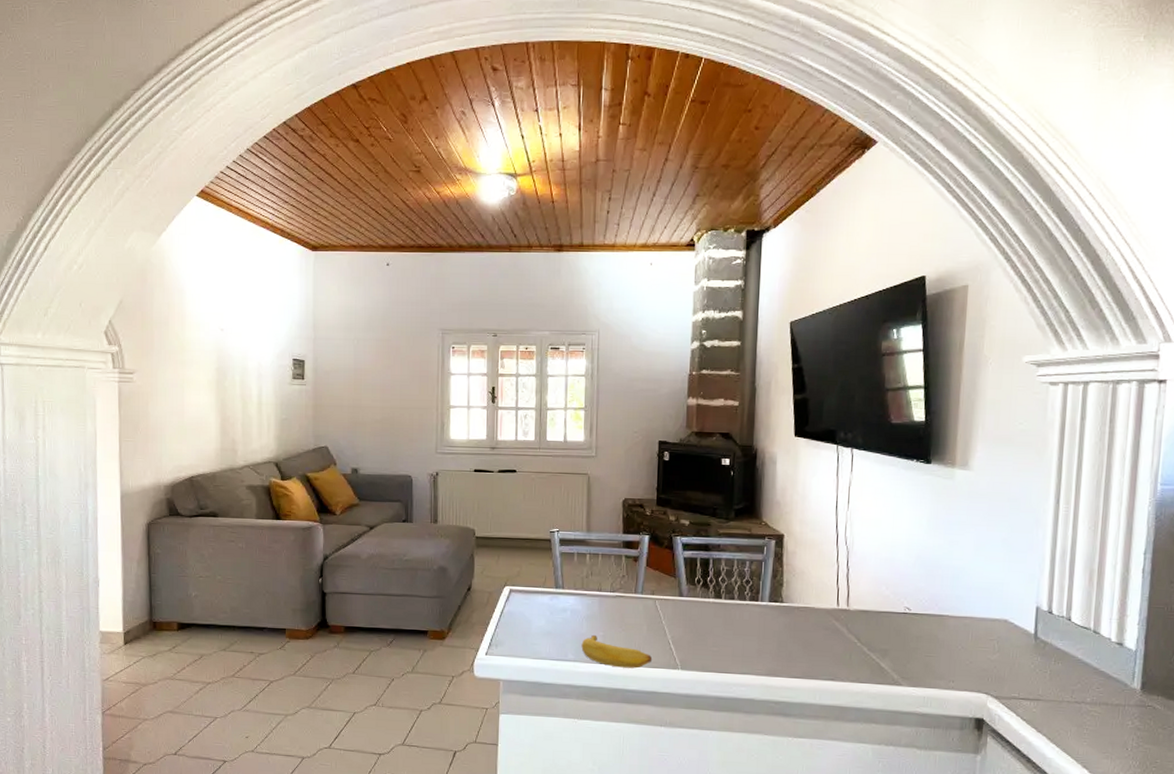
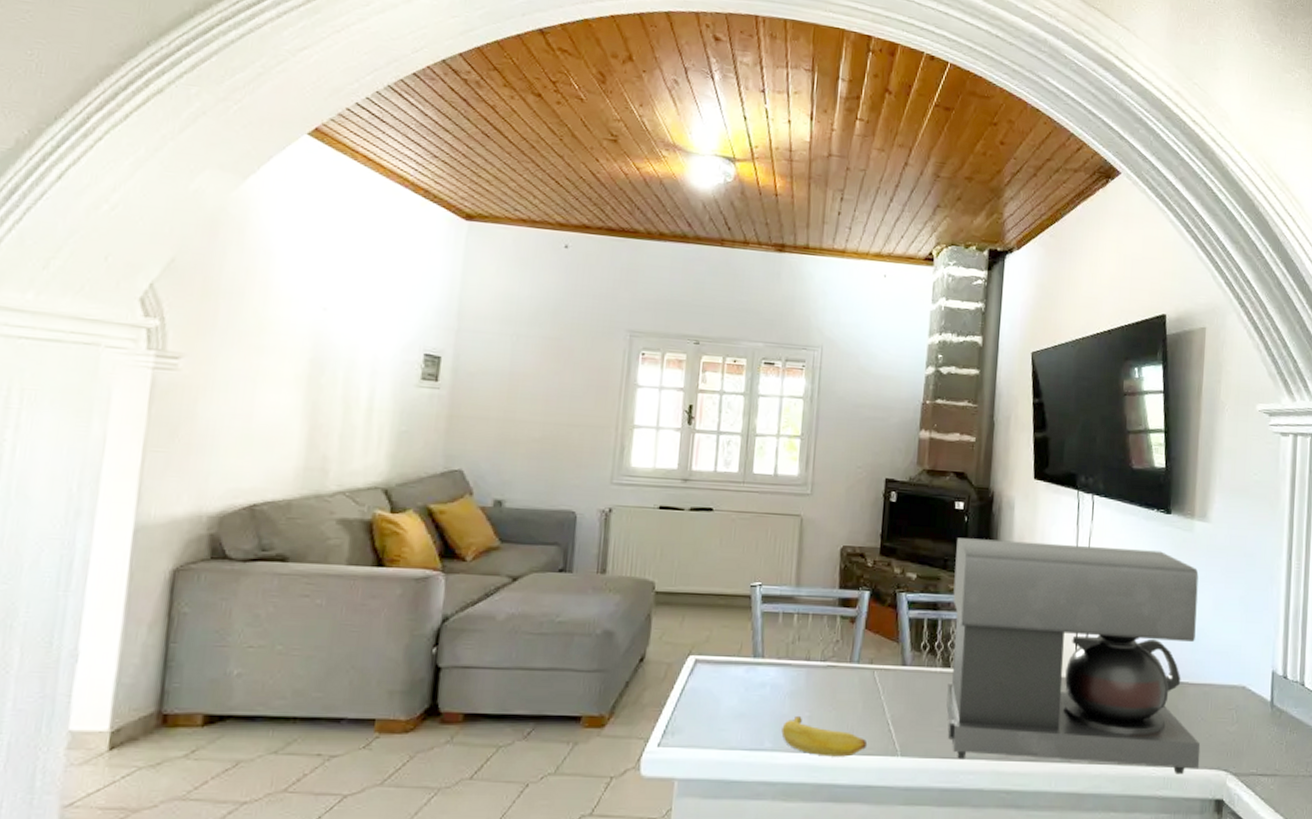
coffee maker: none [719,489,961,695] -> present [946,538,1201,775]

